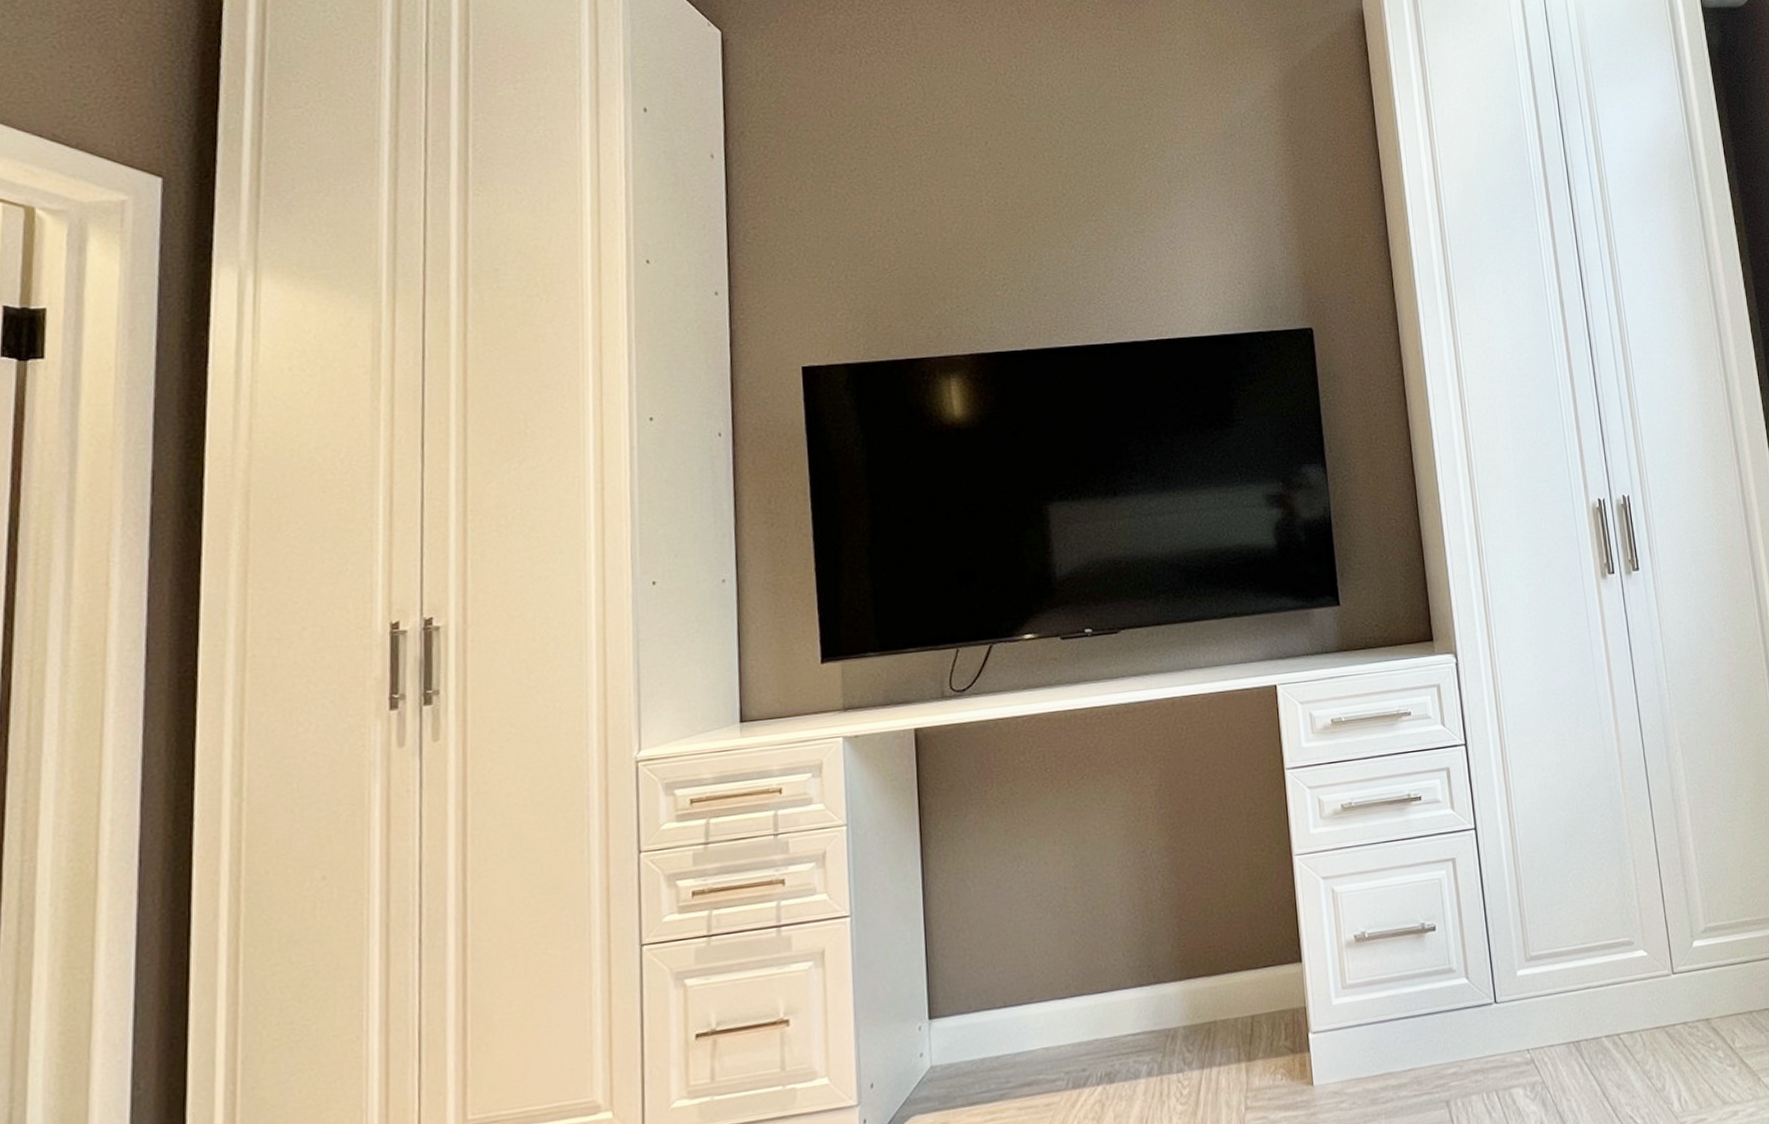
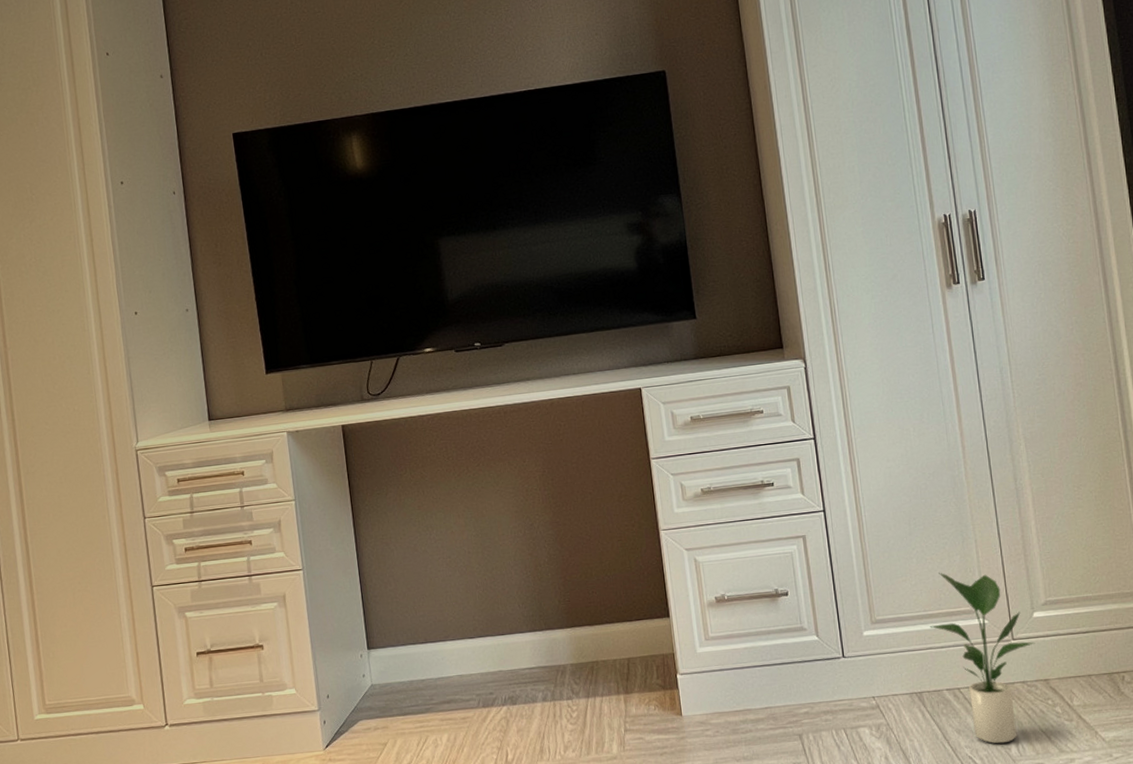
potted plant: none [1587,897,1696,1099] -> present [930,572,1036,744]

